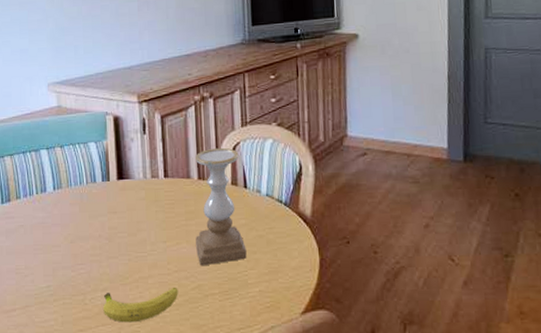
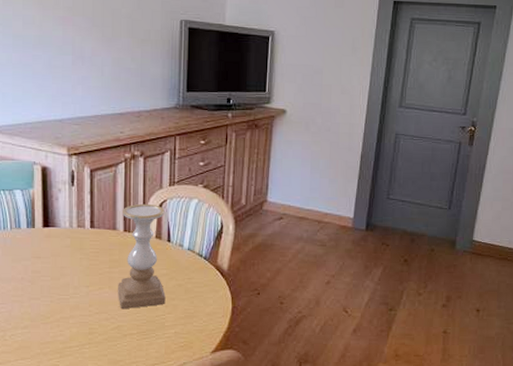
fruit: present [102,288,178,323] -> none [22,328,98,357]

